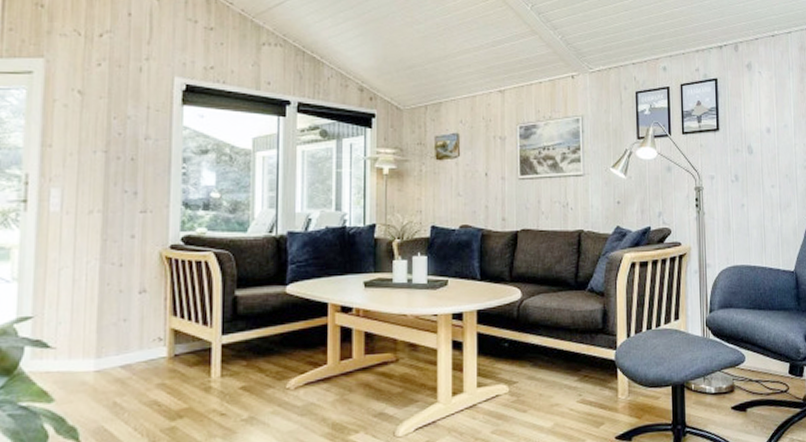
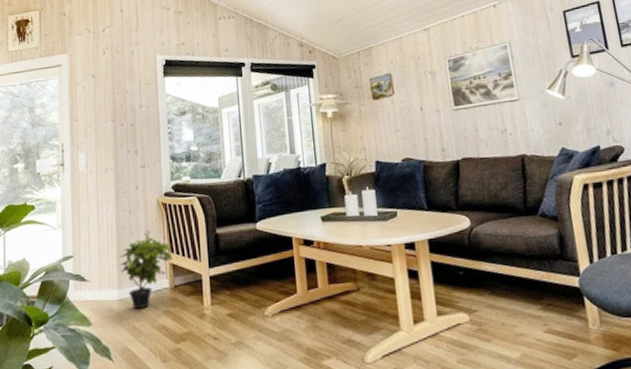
potted plant: none [100,292,175,382] -> present [119,233,173,310]

